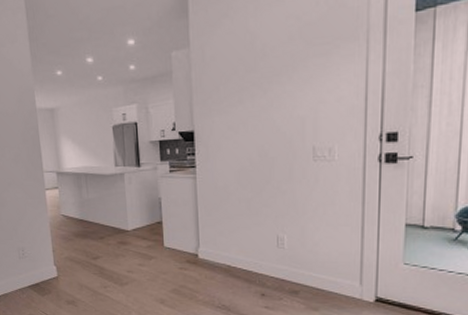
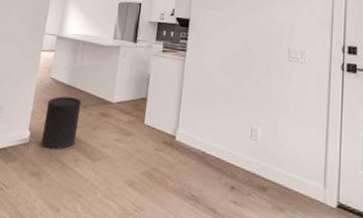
trash can: none [65,231,101,280] -> present [40,96,82,150]

